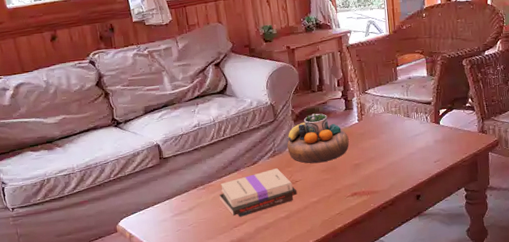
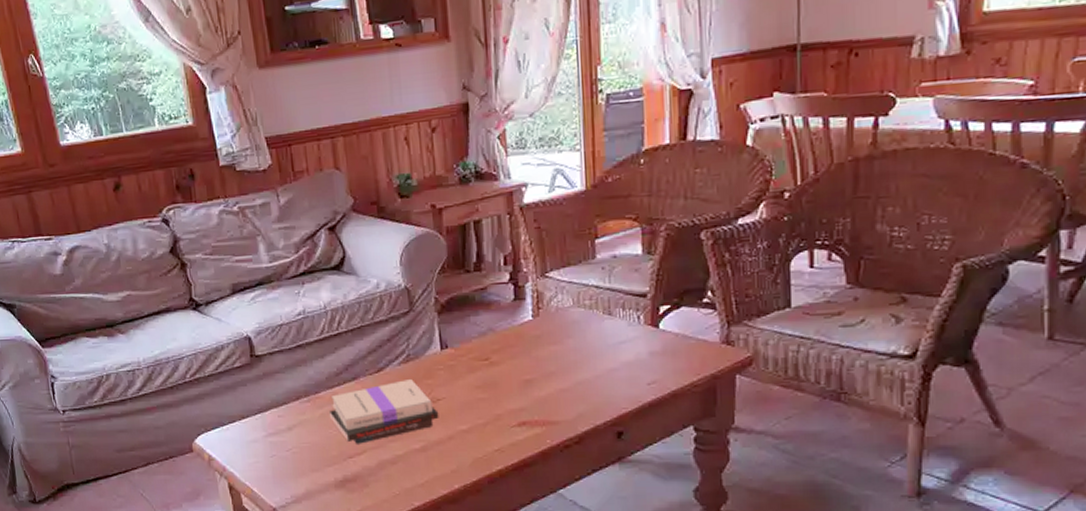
decorative bowl: present [287,113,349,163] -> none [426,303,518,375]

